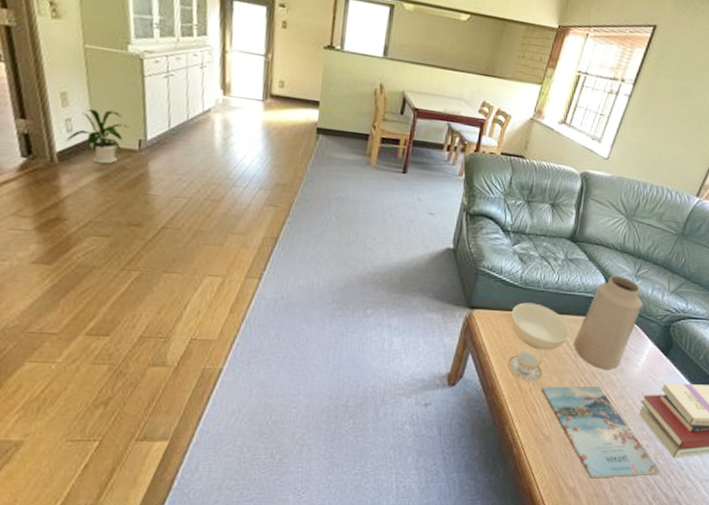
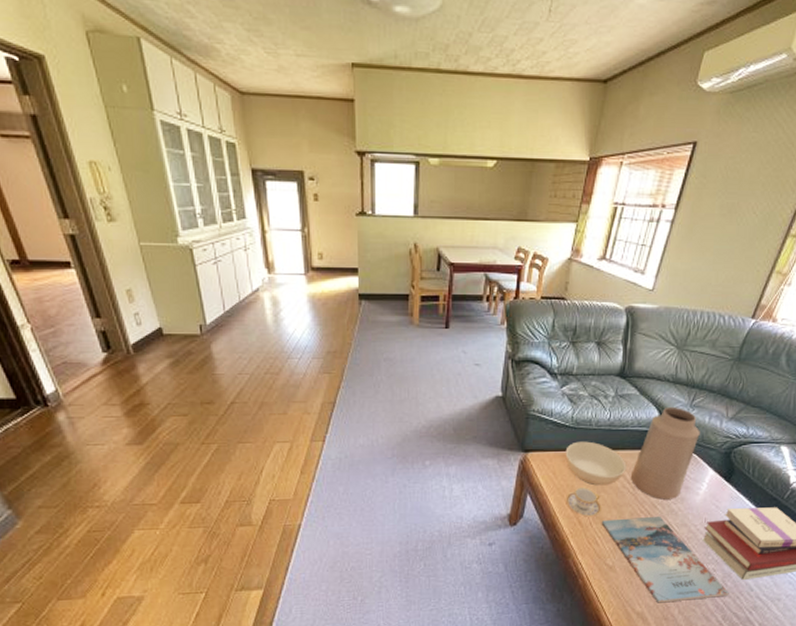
house plant: present [65,109,130,165] -> none [137,301,190,351]

